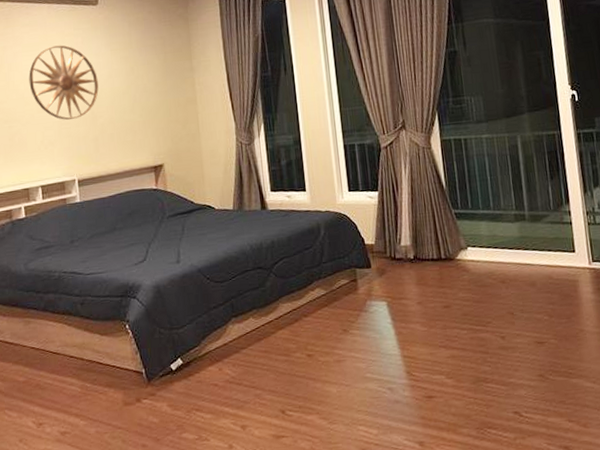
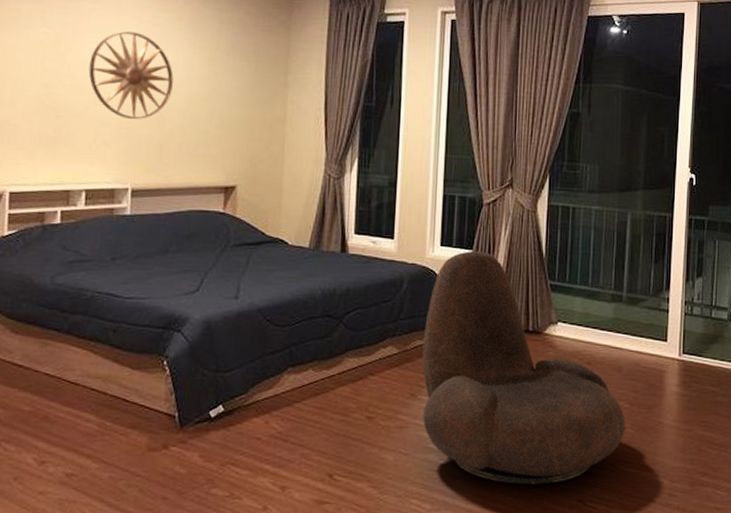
armchair: none [346,191,549,403] -> present [422,251,626,484]

